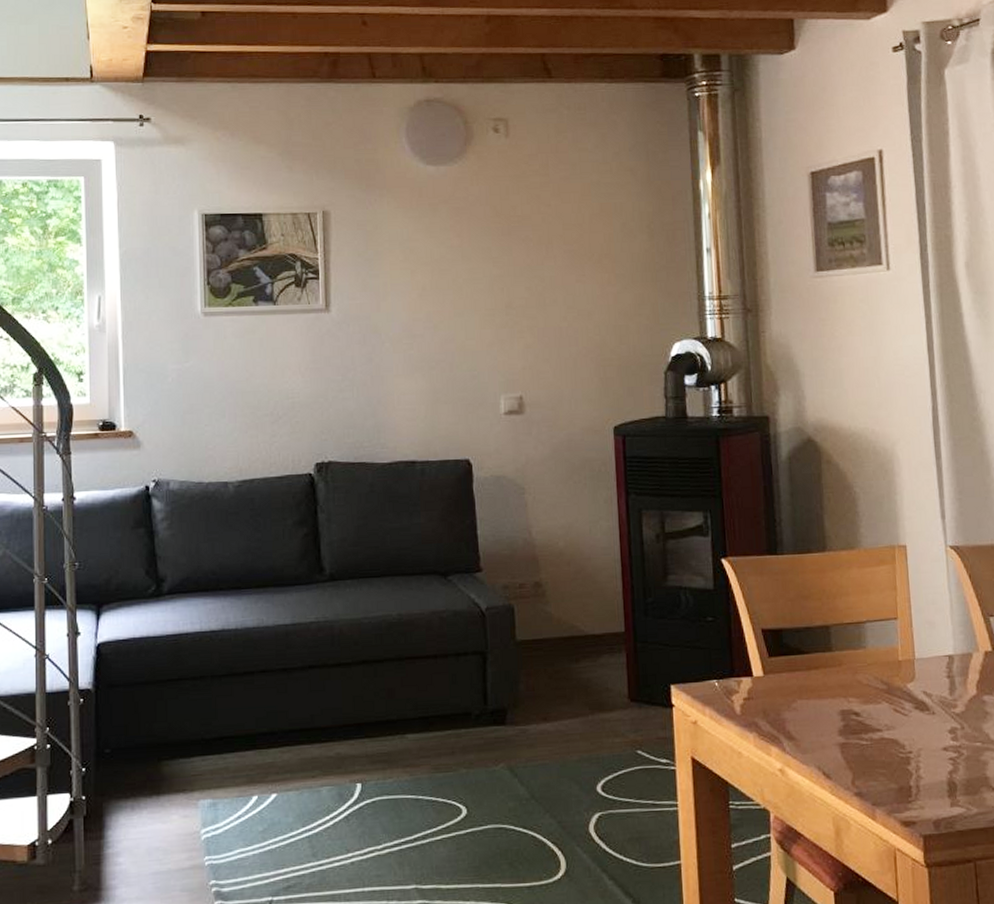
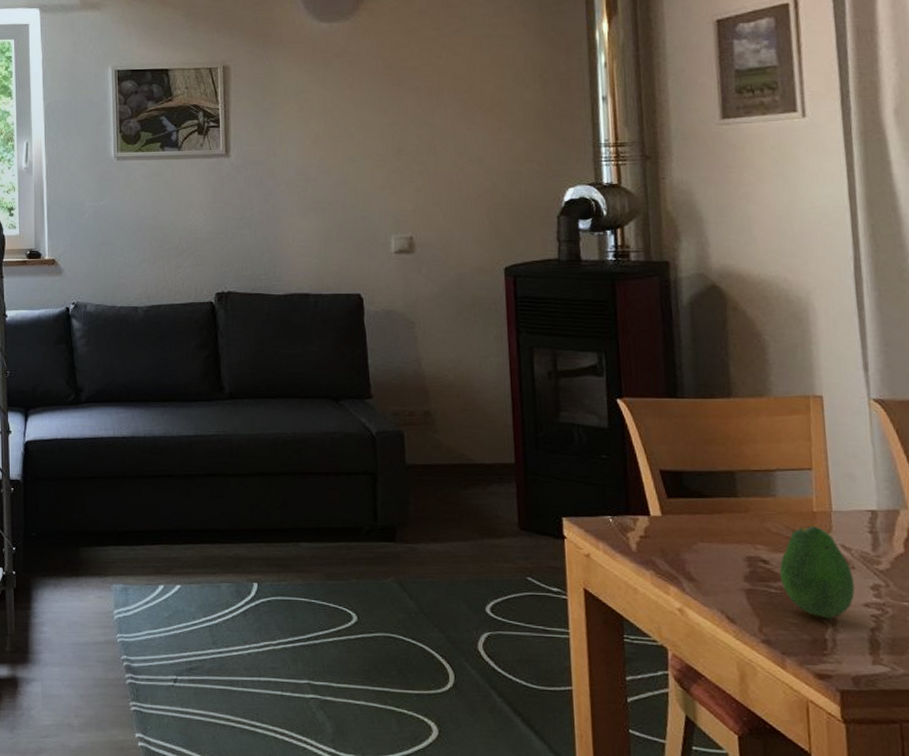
fruit: none [870,674,935,766] -> present [780,525,855,619]

